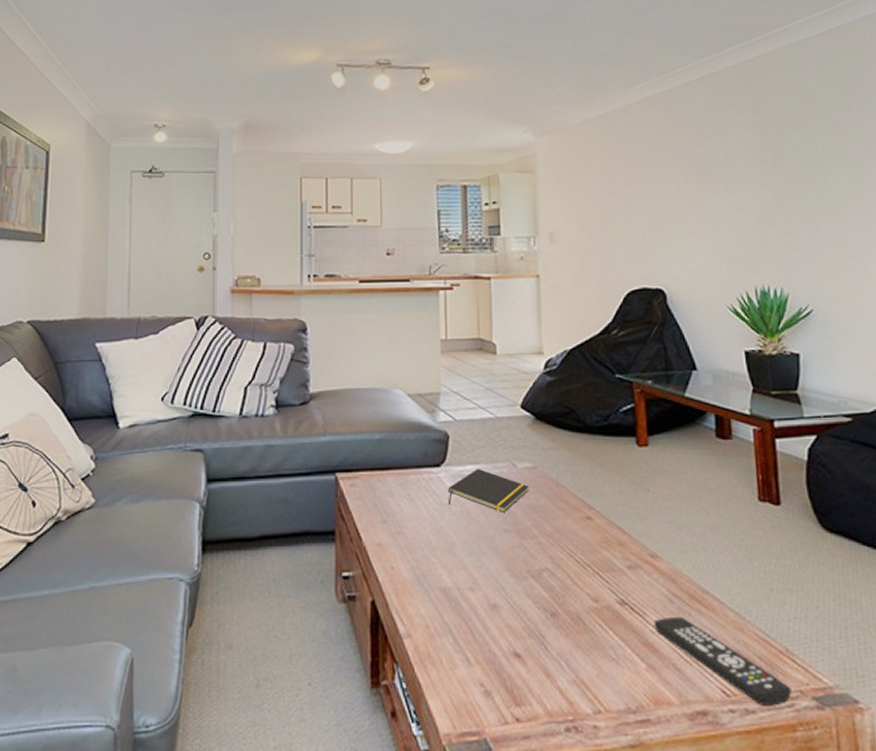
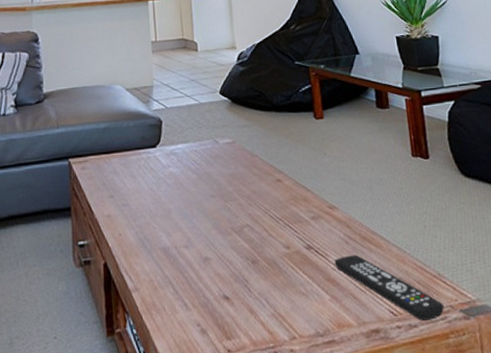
notepad: present [448,468,530,512] -> none [163,146,230,181]

